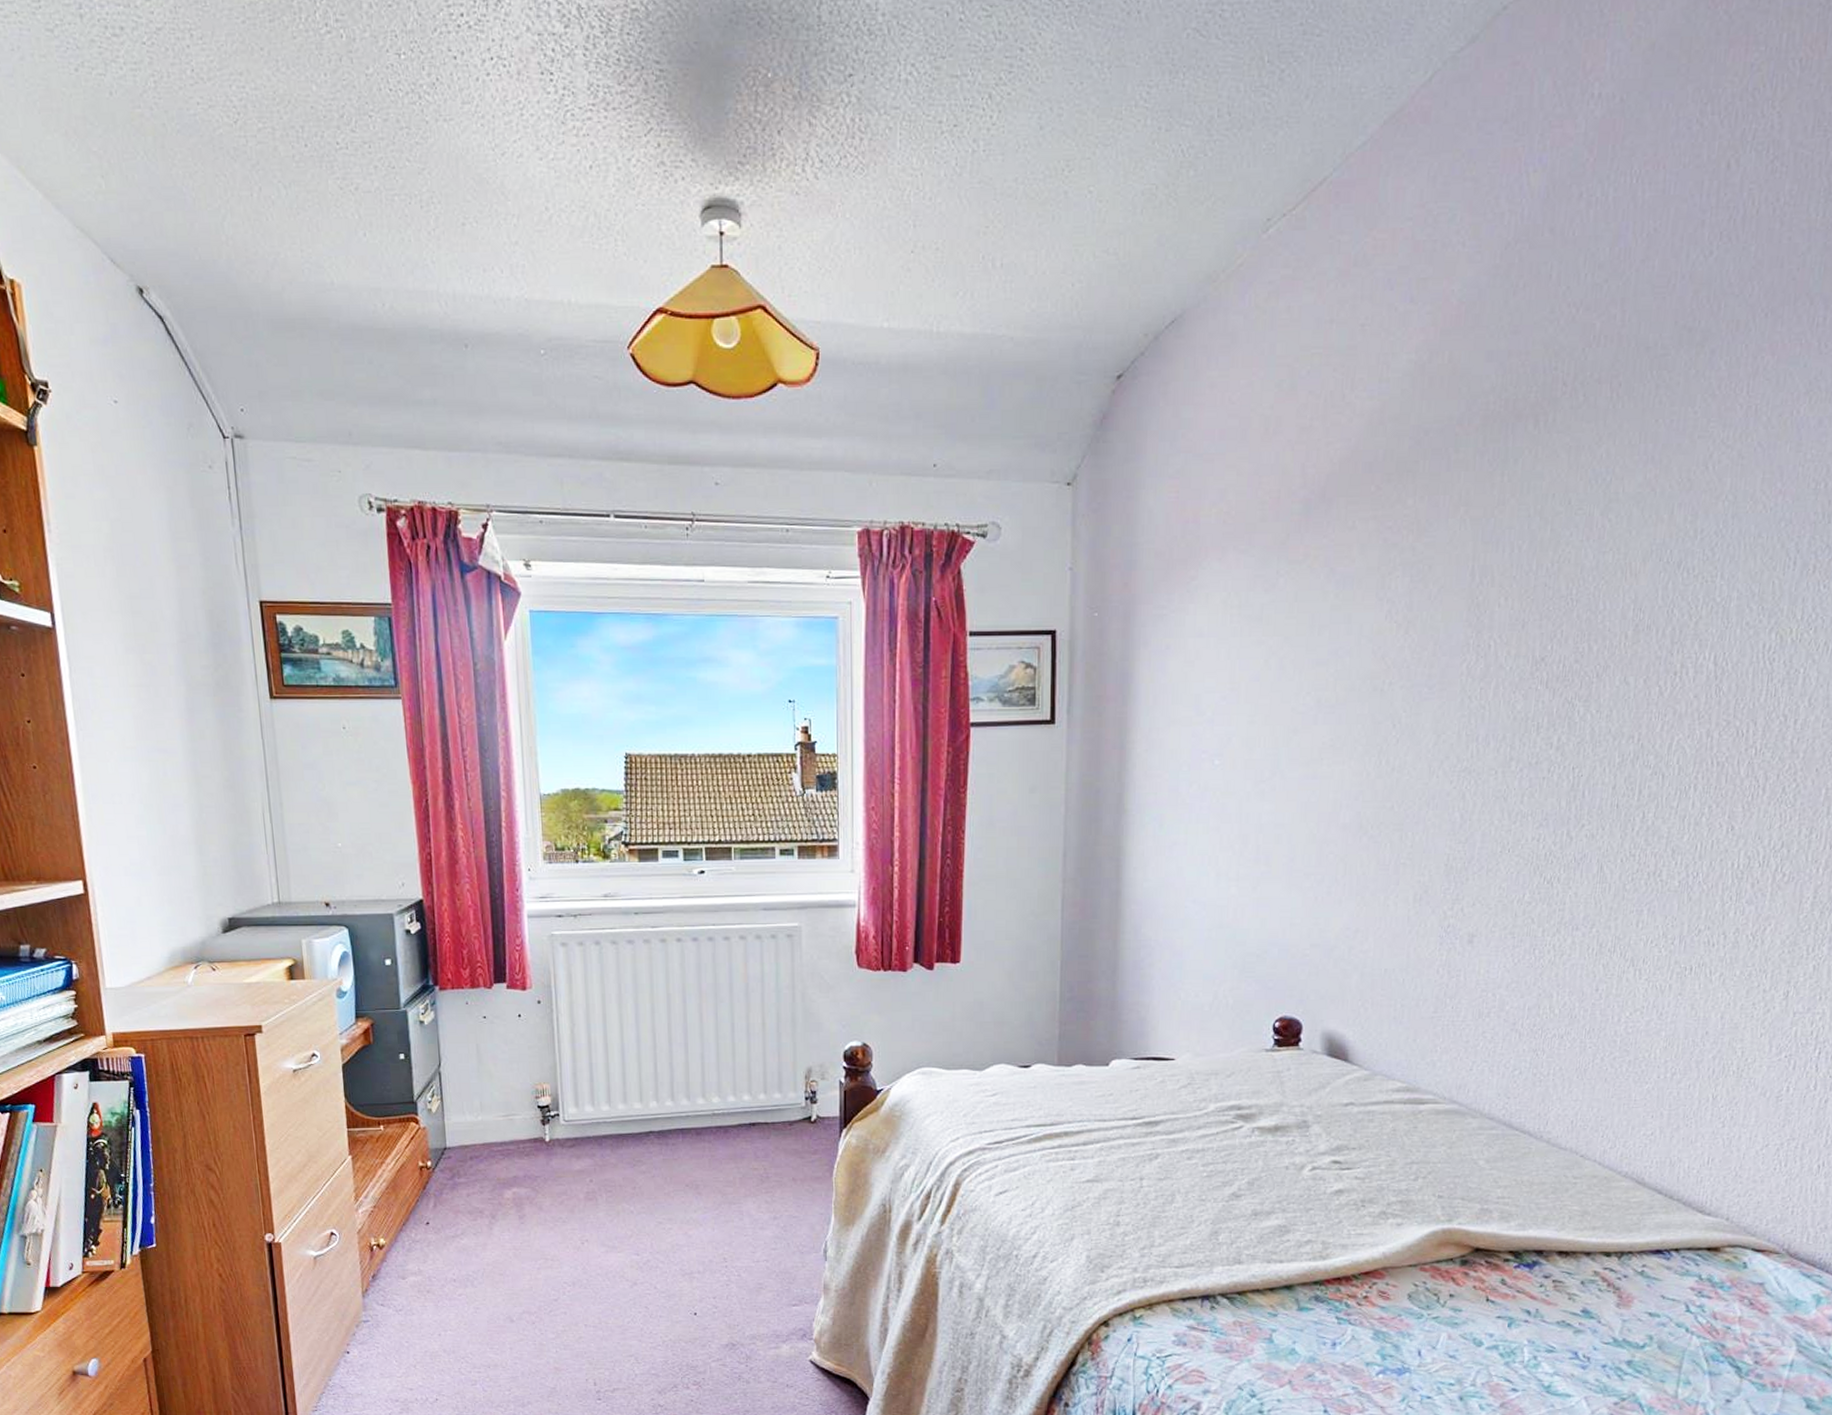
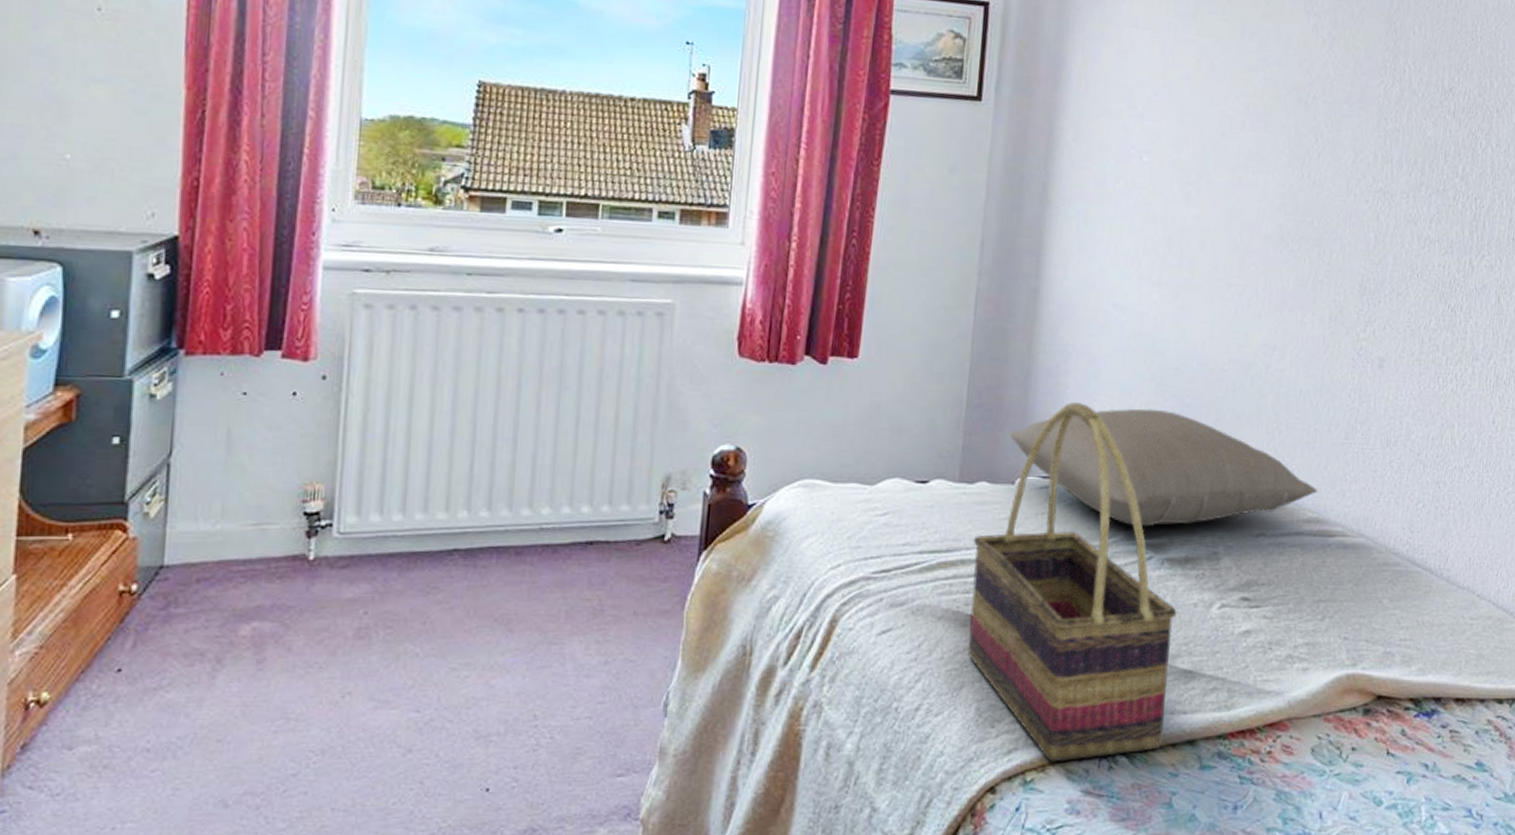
woven basket: none [1074,991,1269,1302] -> present [968,402,1177,762]
pillow: none [1101,994,1407,1099] -> present [1009,408,1318,527]

